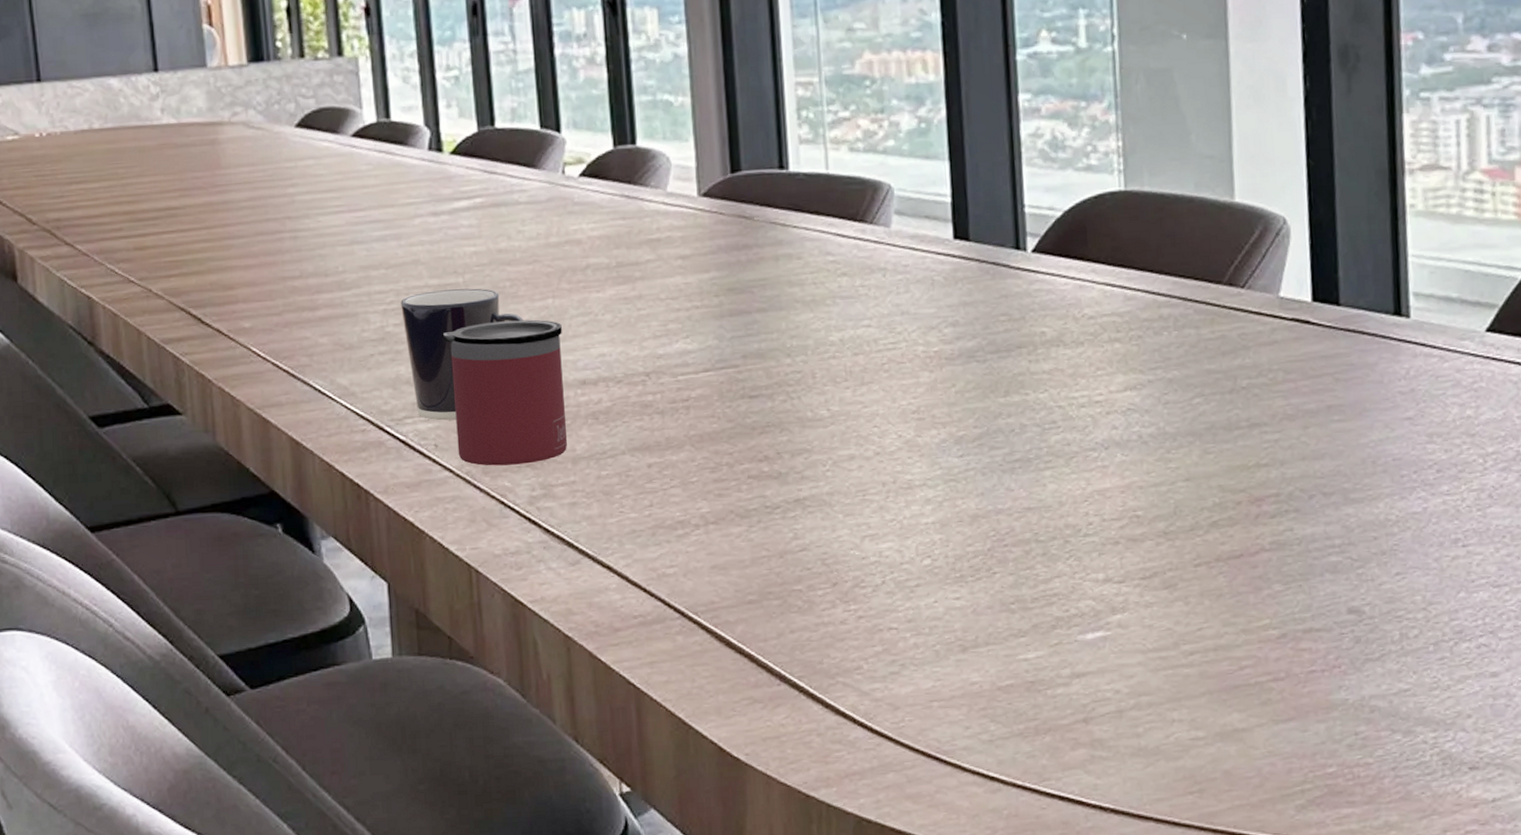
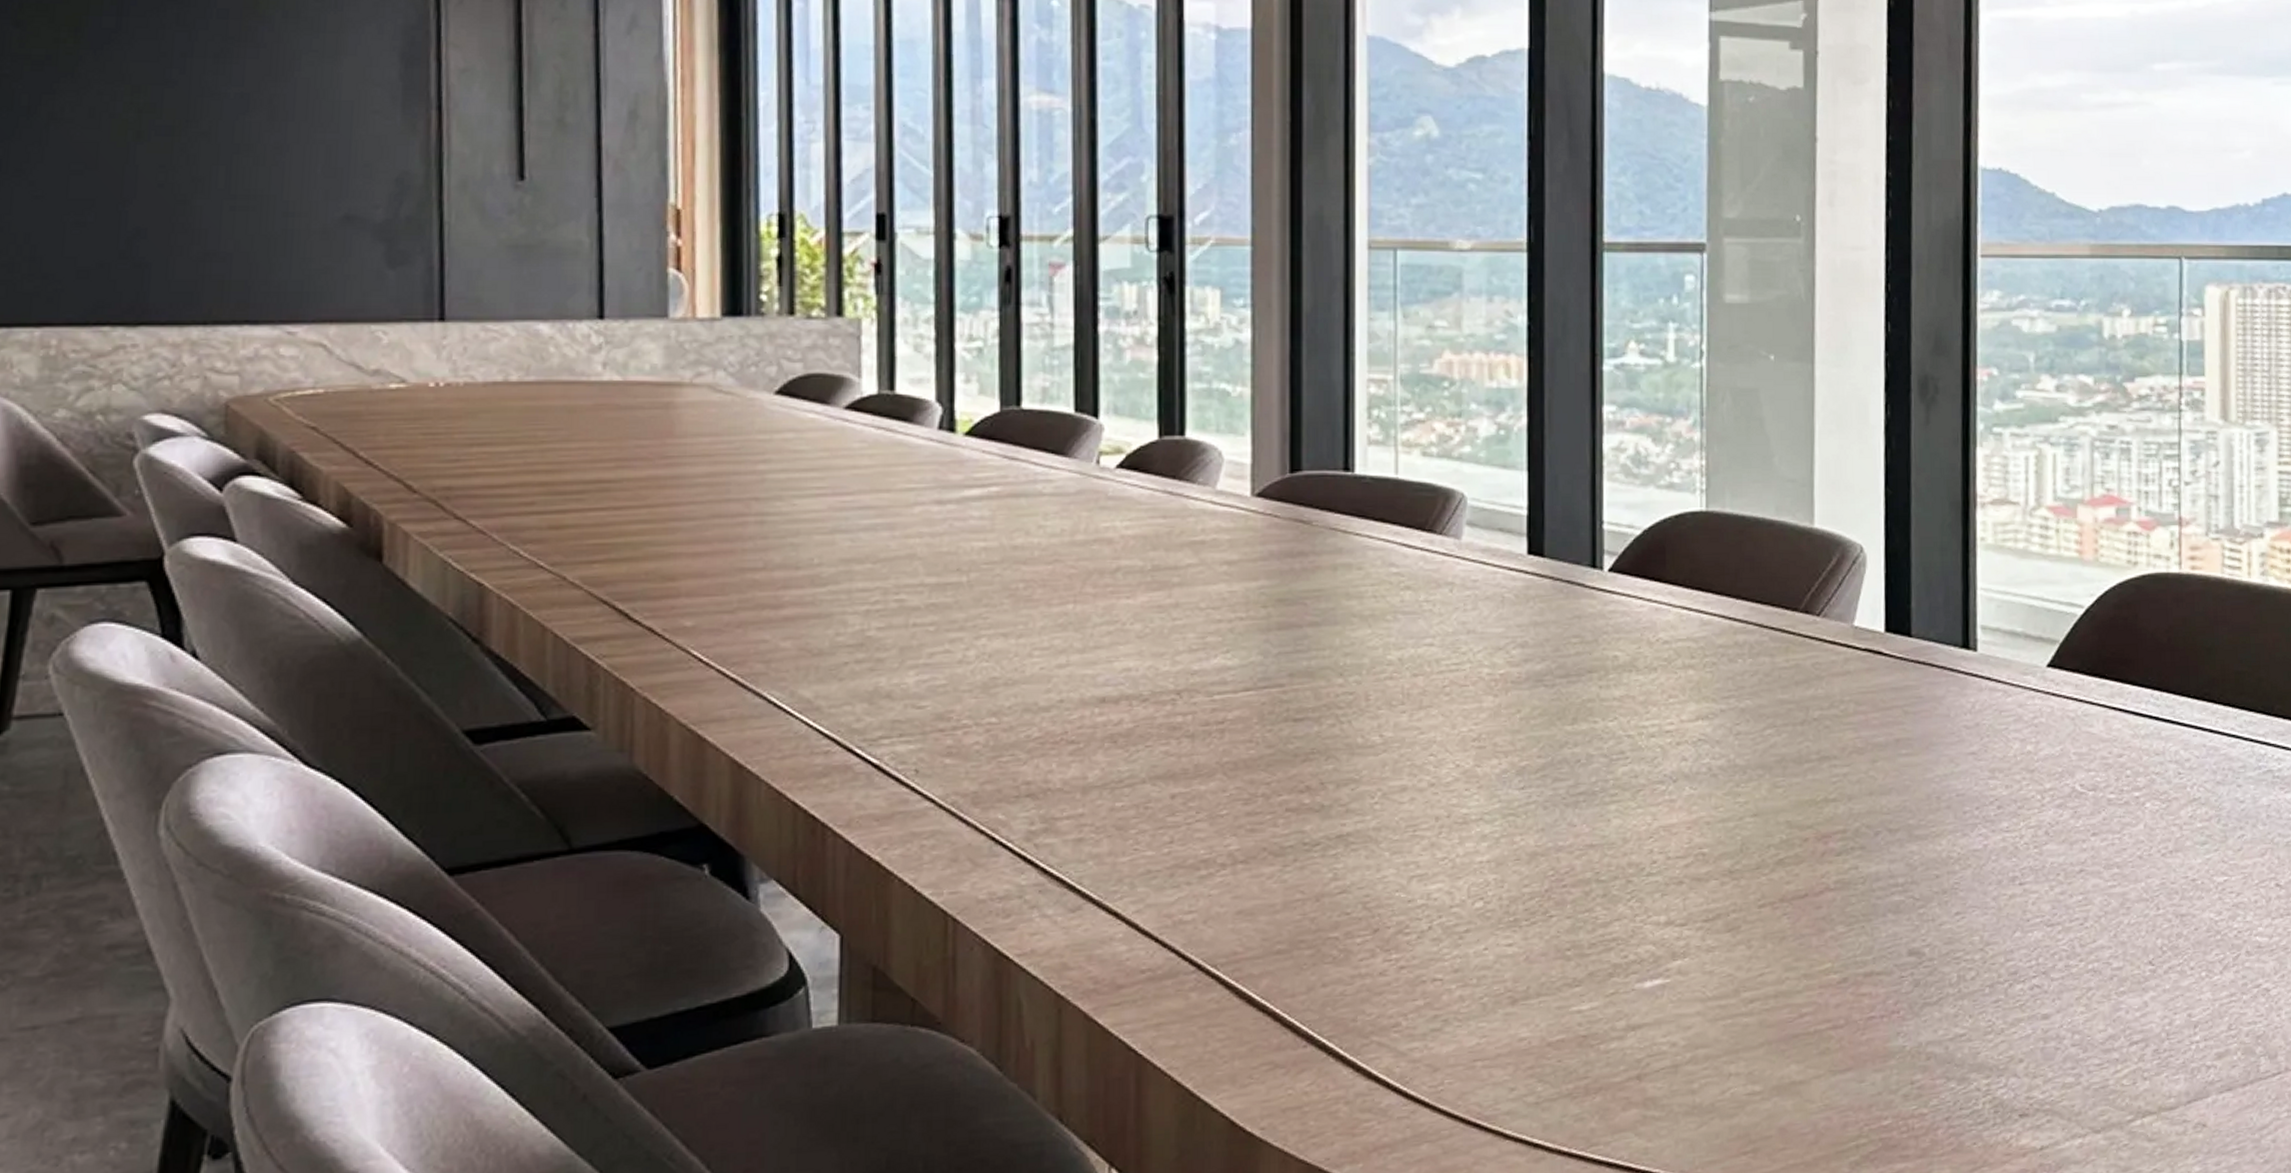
mug: present [401,288,524,421] -> none [888,589,1037,742]
beverage cup: present [443,319,567,466] -> none [937,627,1082,796]

